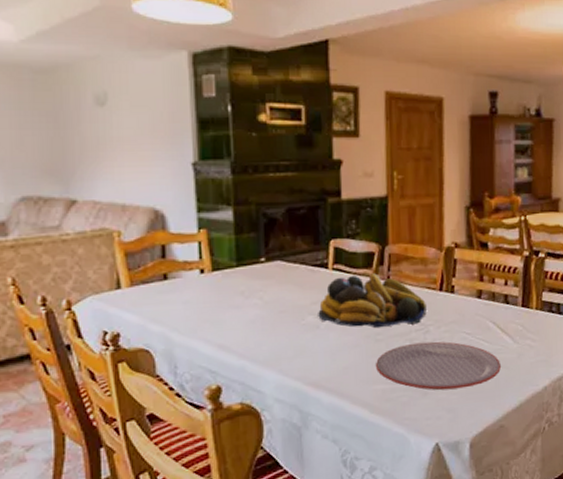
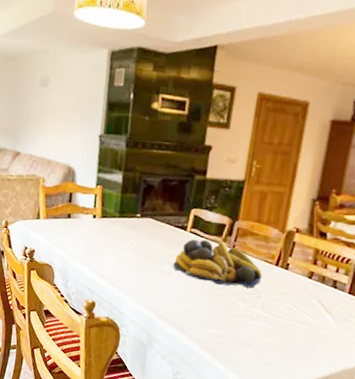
plate: present [376,341,501,391] -> none [211,302,319,350]

